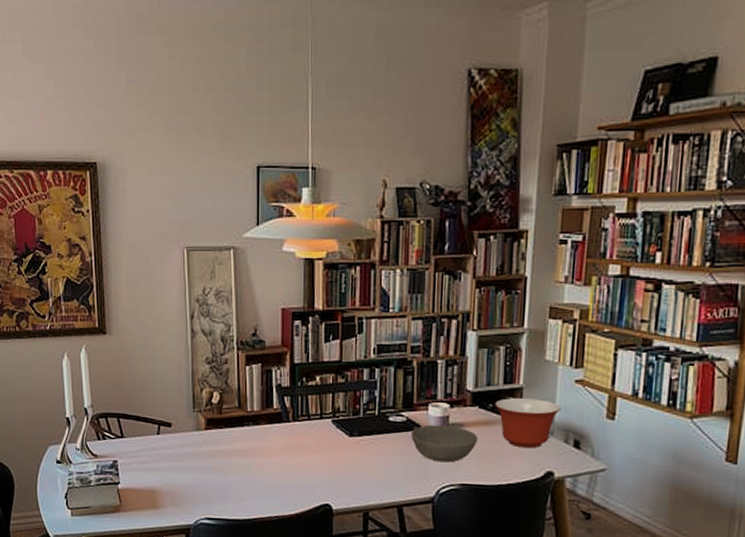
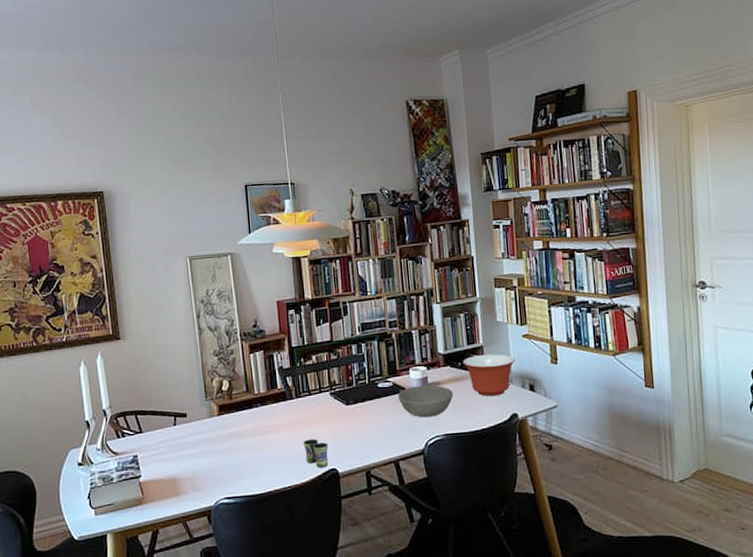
cup: none [296,468,324,502] -> present [303,438,329,468]

